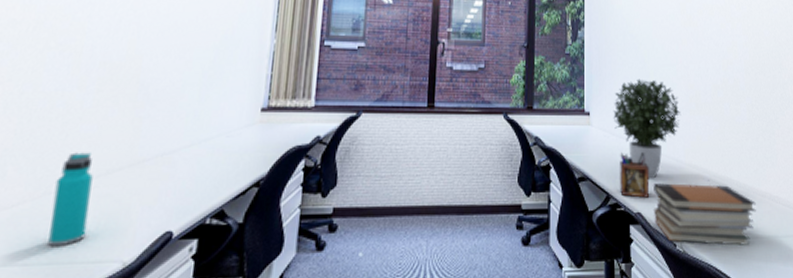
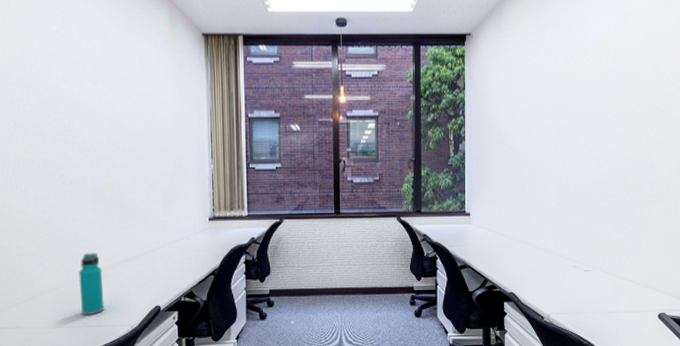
potted plant: present [613,79,681,178] -> none [490,183,552,265]
desk organizer: present [620,152,650,198] -> none [496,245,522,281]
book stack: present [653,183,756,246] -> none [525,269,617,318]

